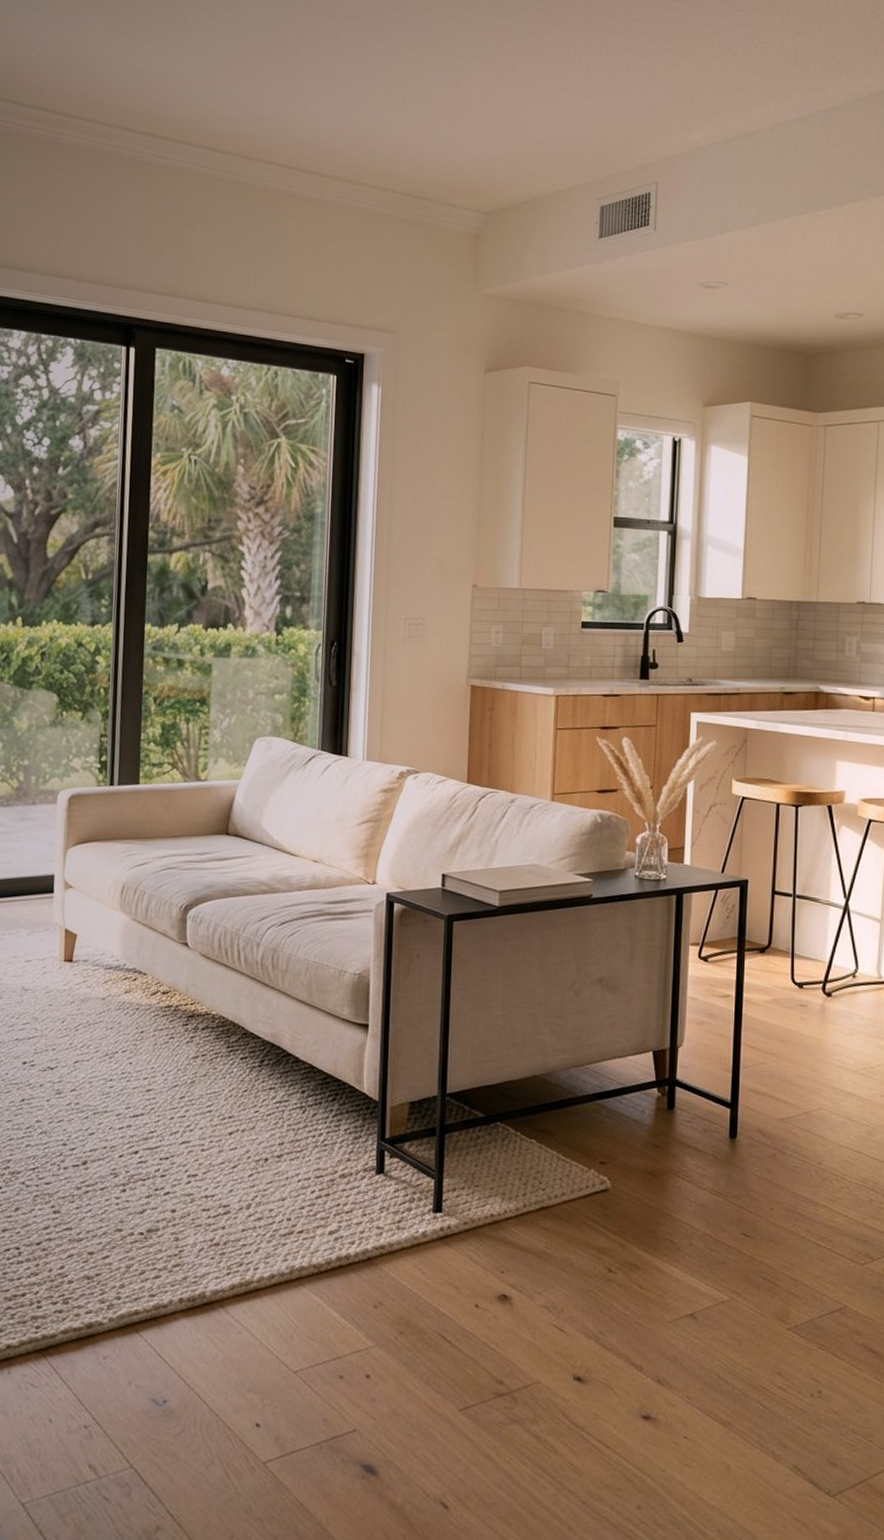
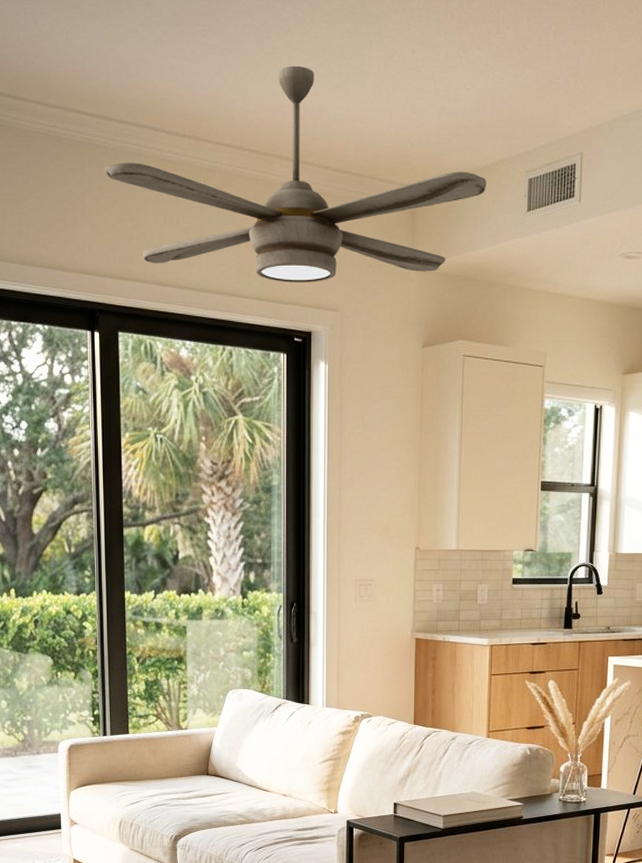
ceiling fan: none [151,91,556,304] -> present [104,65,487,283]

